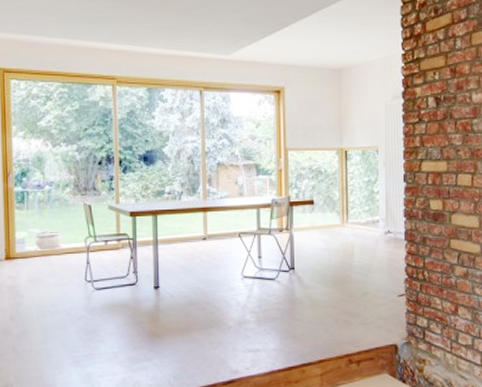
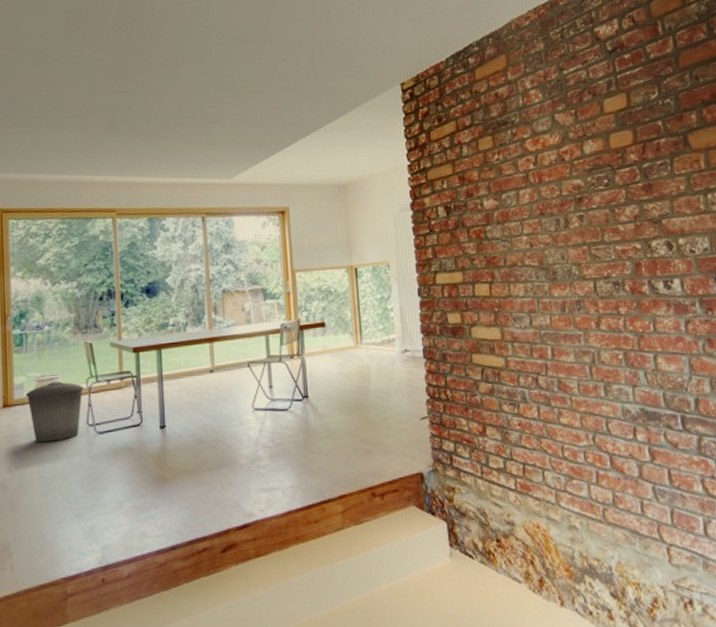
trash can: none [26,238,82,294] -> present [25,381,83,443]

